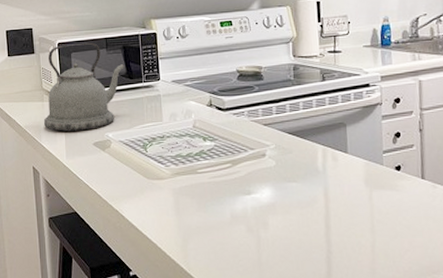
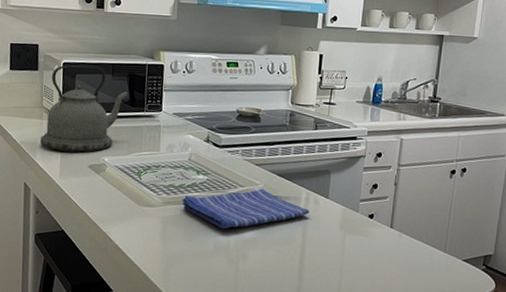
dish towel: none [191,149,330,197] -> present [182,188,310,230]

